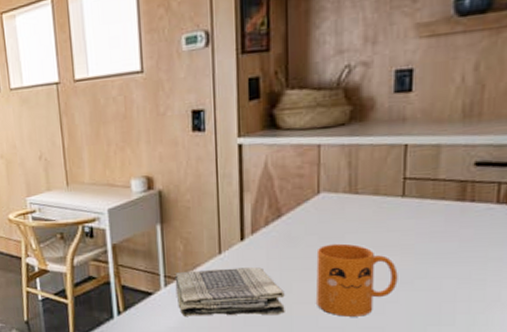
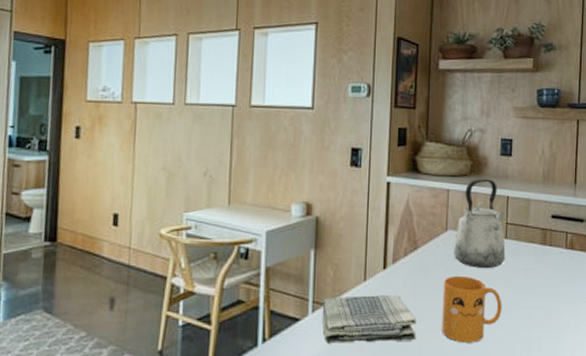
kettle: none [329,125,403,234] -> present [454,179,506,268]

